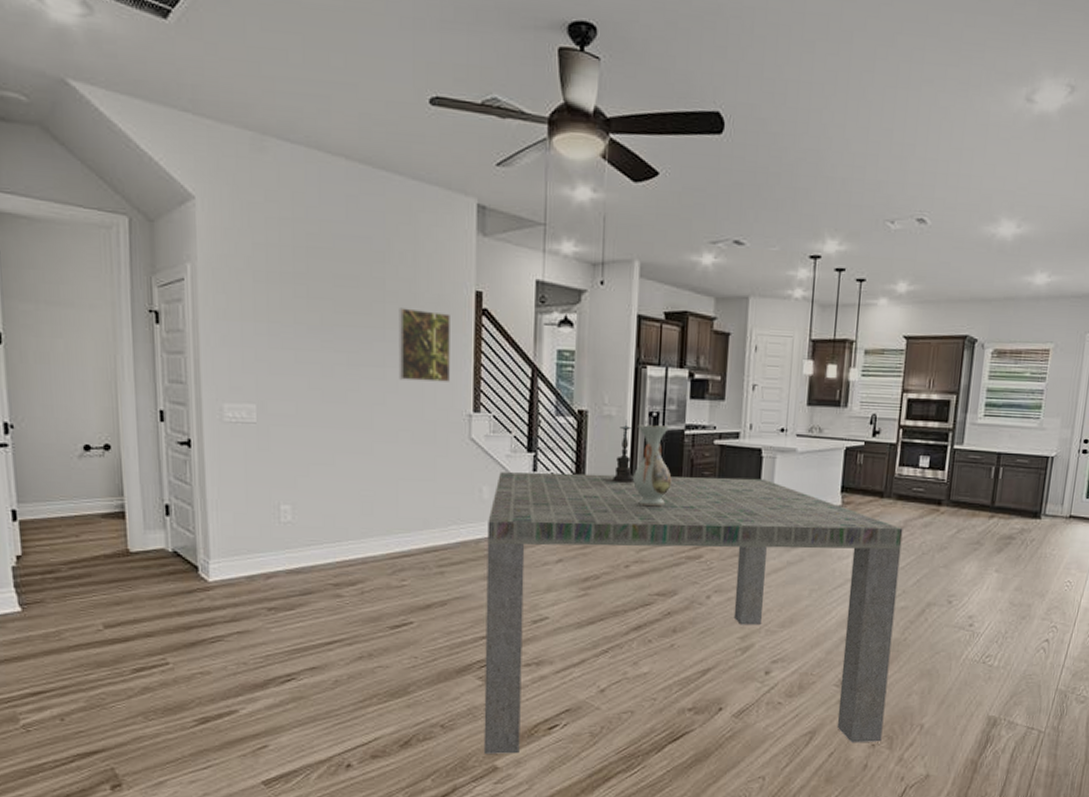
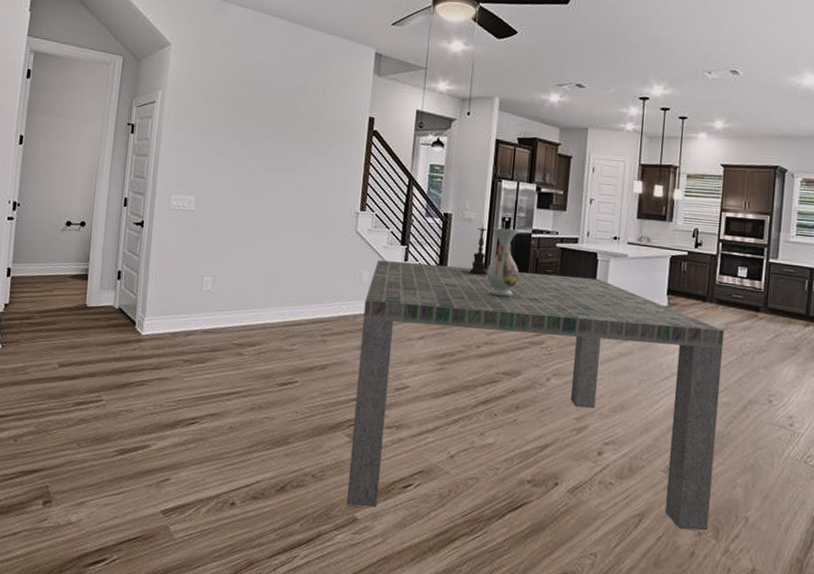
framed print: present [399,307,450,382] -> none [304,127,348,186]

